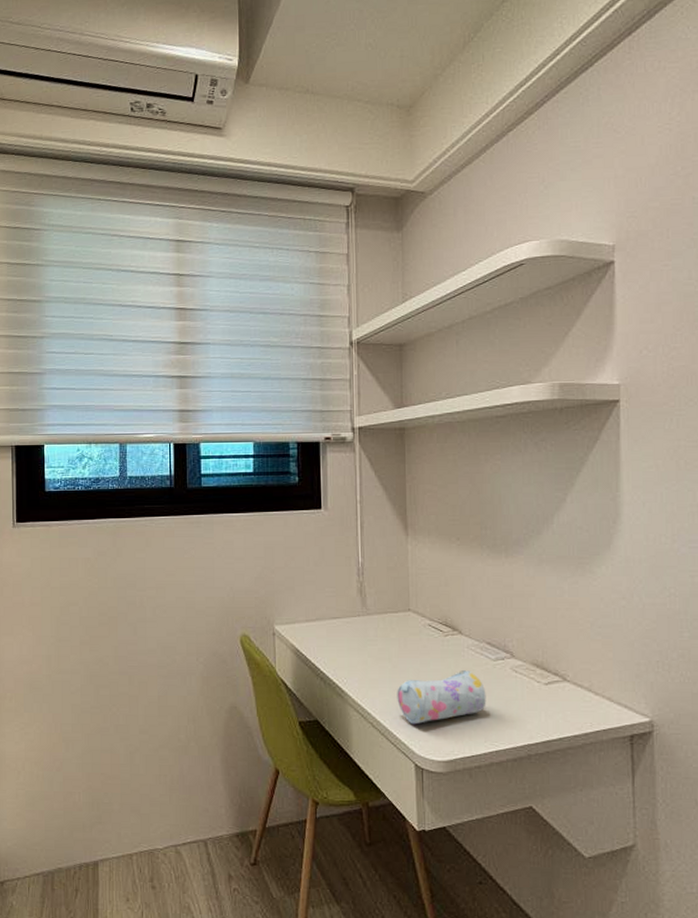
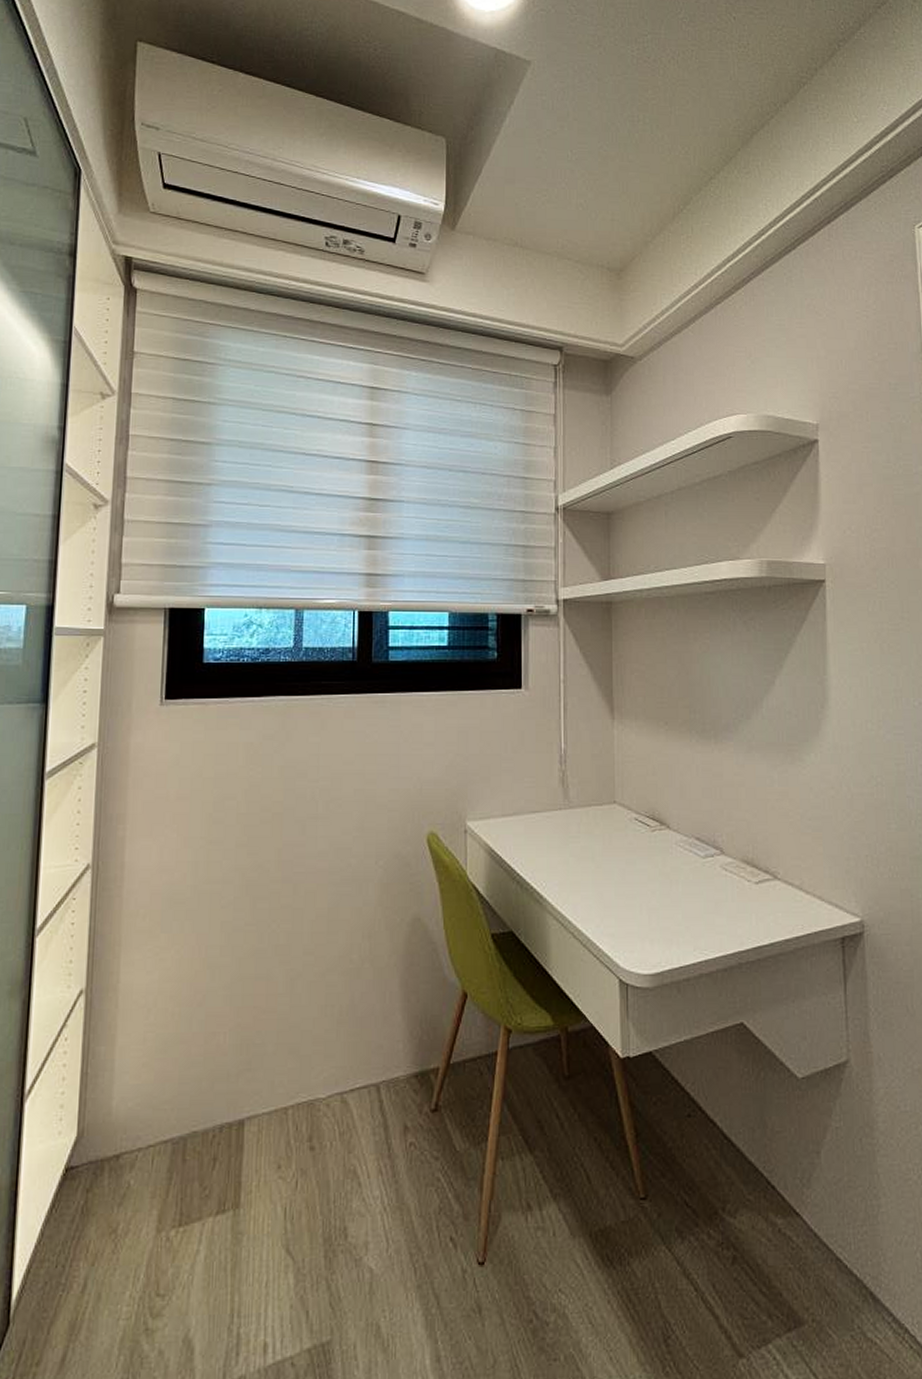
pencil case: present [397,670,486,725] -> none [600,869,695,933]

